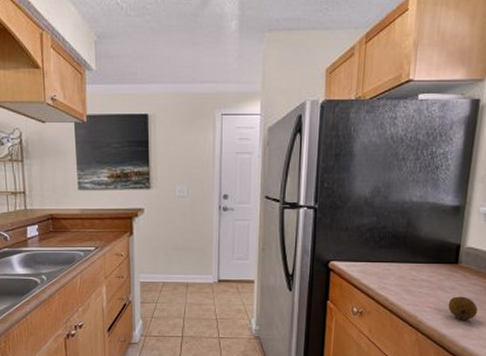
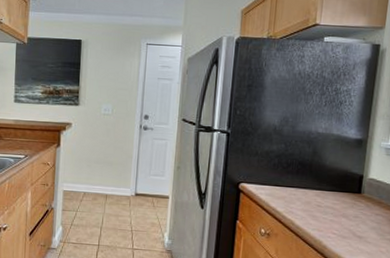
fruit: present [448,296,478,321] -> none [351,224,381,249]

